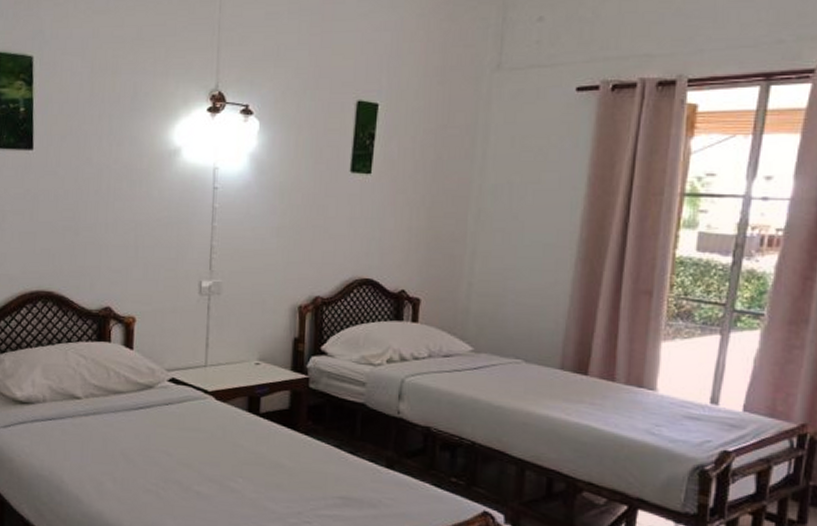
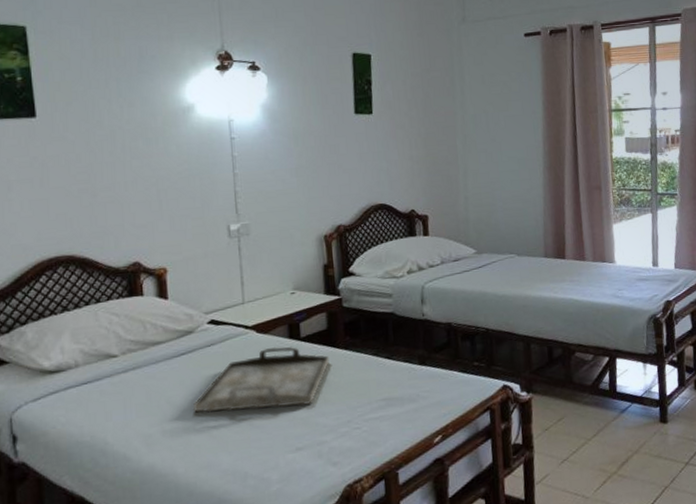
serving tray: none [144,417,287,486] -> present [192,346,329,413]

